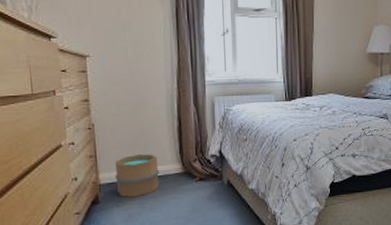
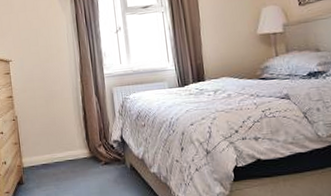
bucket: present [115,153,160,197] -> none [34,140,71,179]

